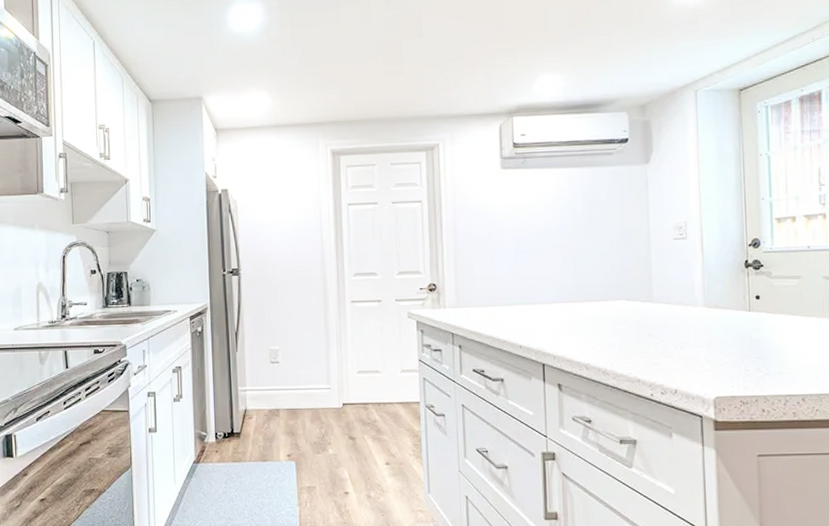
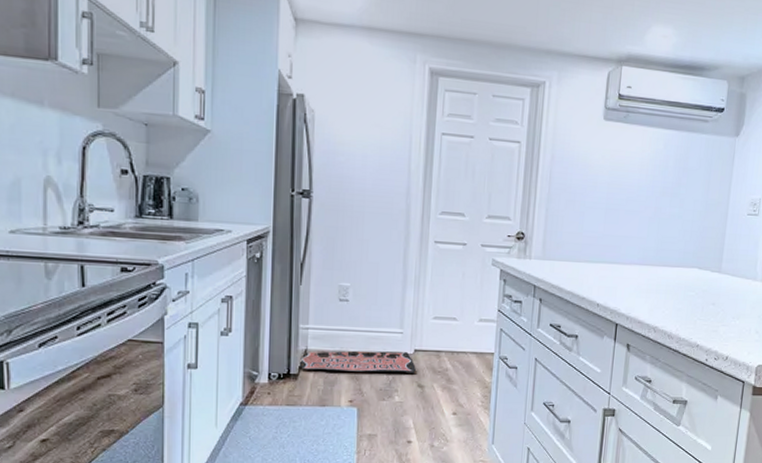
text sign: none [240,406,347,428] -> present [299,350,417,373]

